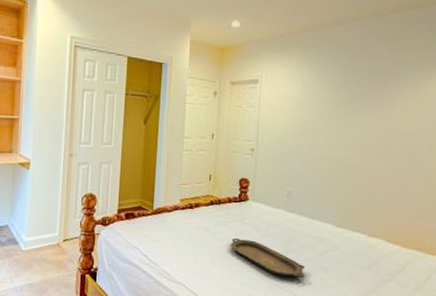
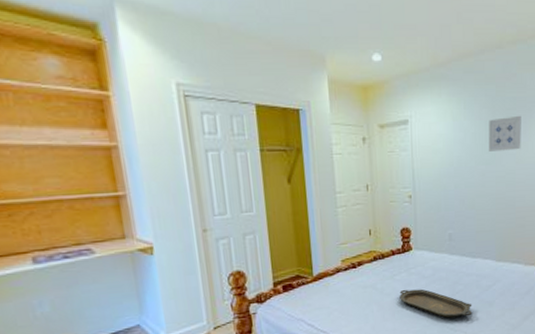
wall art: none [337,84,375,118] -> present [489,115,521,151]

